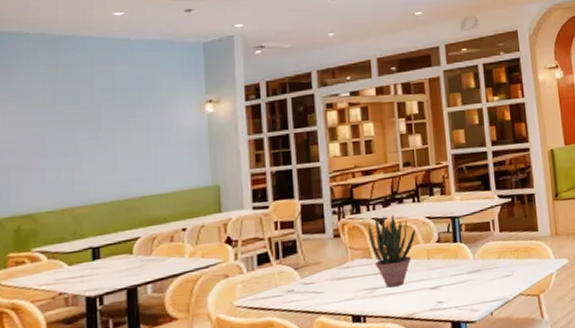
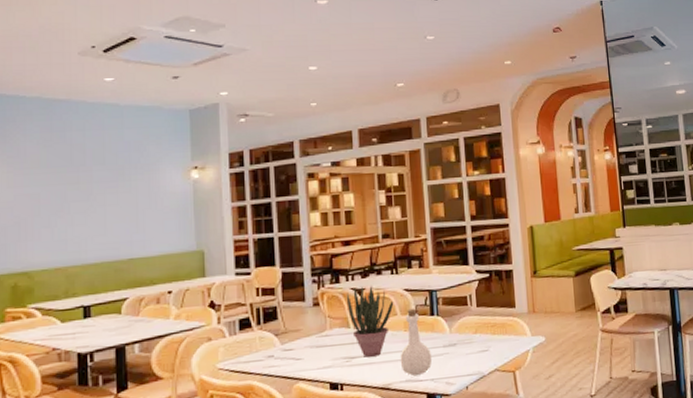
bottle: none [423,235,456,304] -> present [400,308,433,376]

